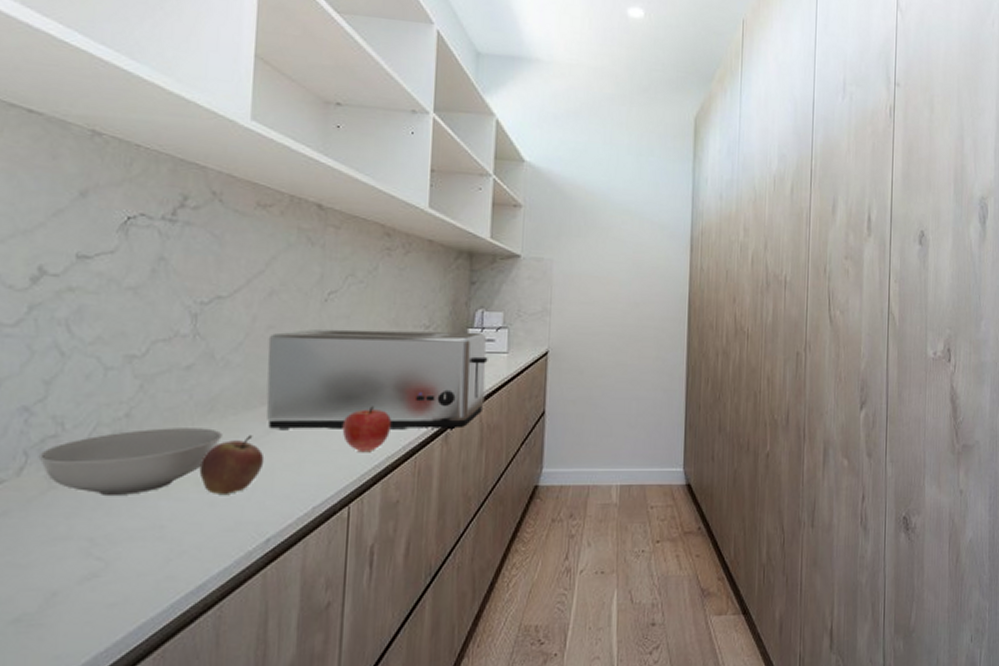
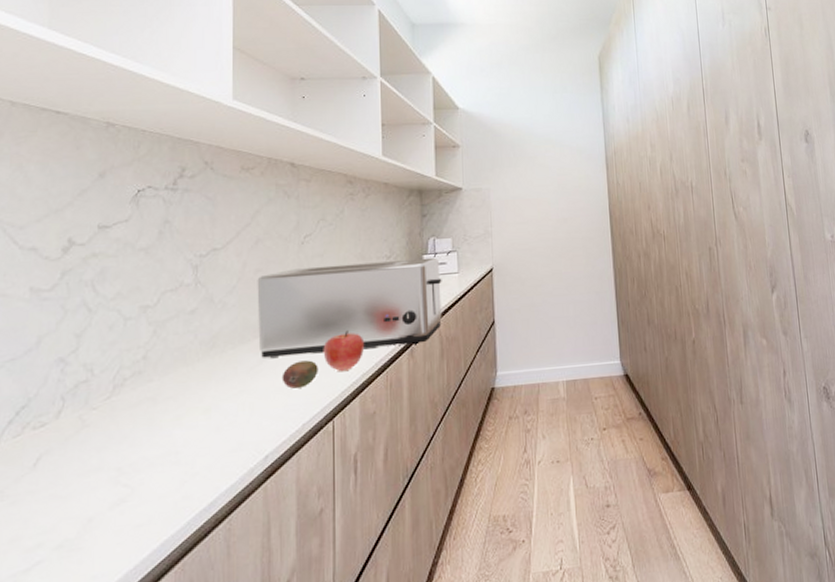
bowl: present [38,428,222,495] -> none [73,362,223,429]
fruit: present [199,435,265,494] -> none [205,365,260,420]
fruit: none [291,436,336,466] -> present [281,360,318,389]

